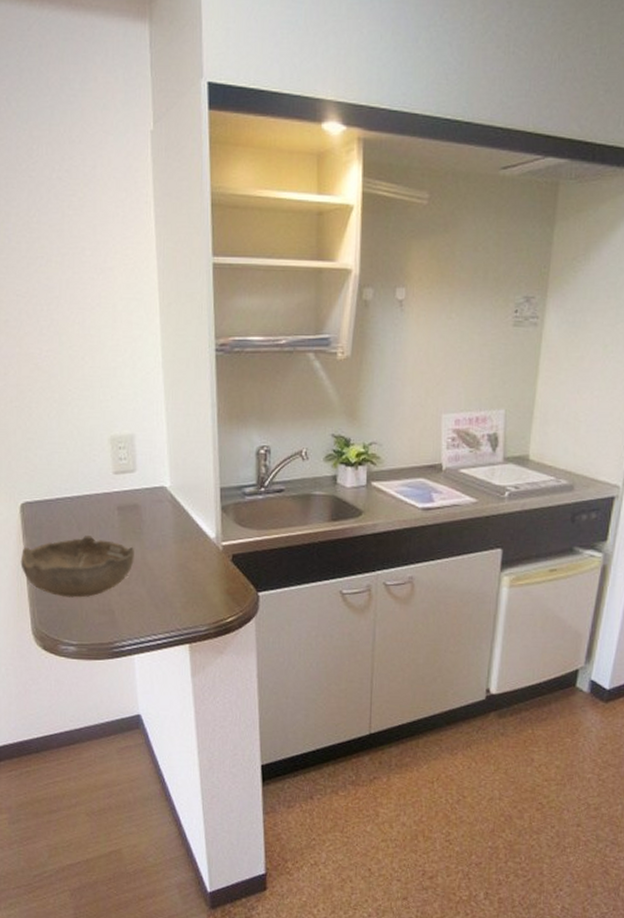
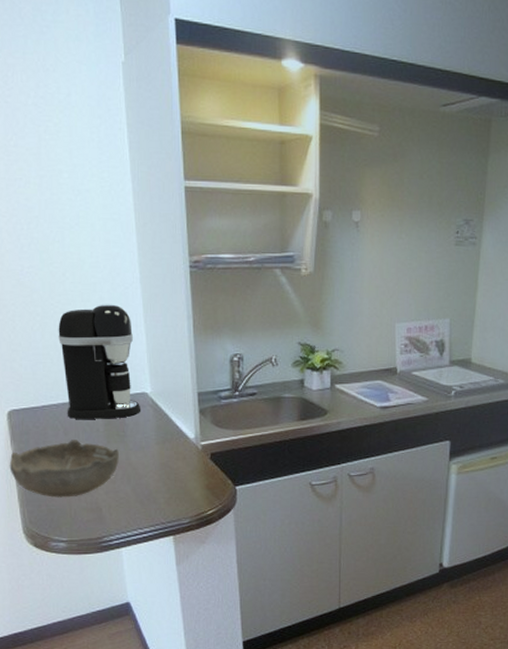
coffee maker: none [75,390,160,515] -> present [58,304,142,420]

